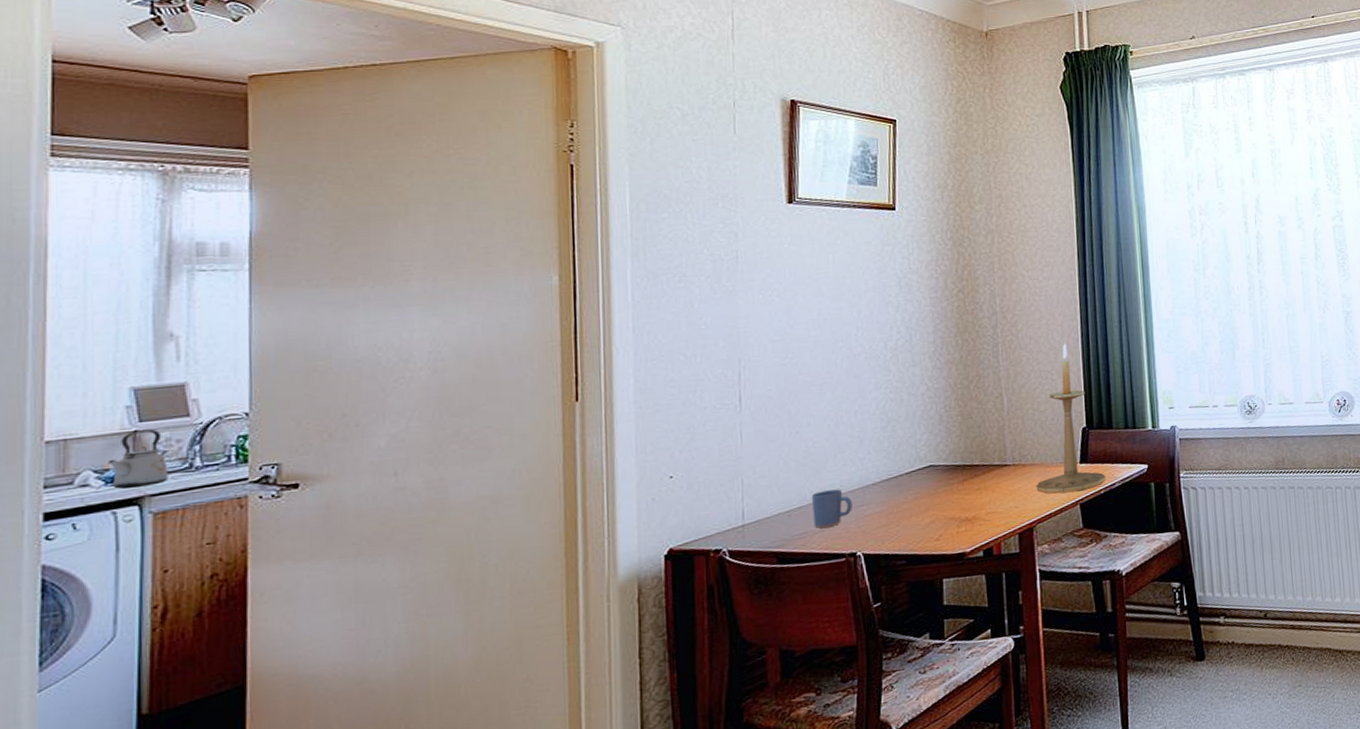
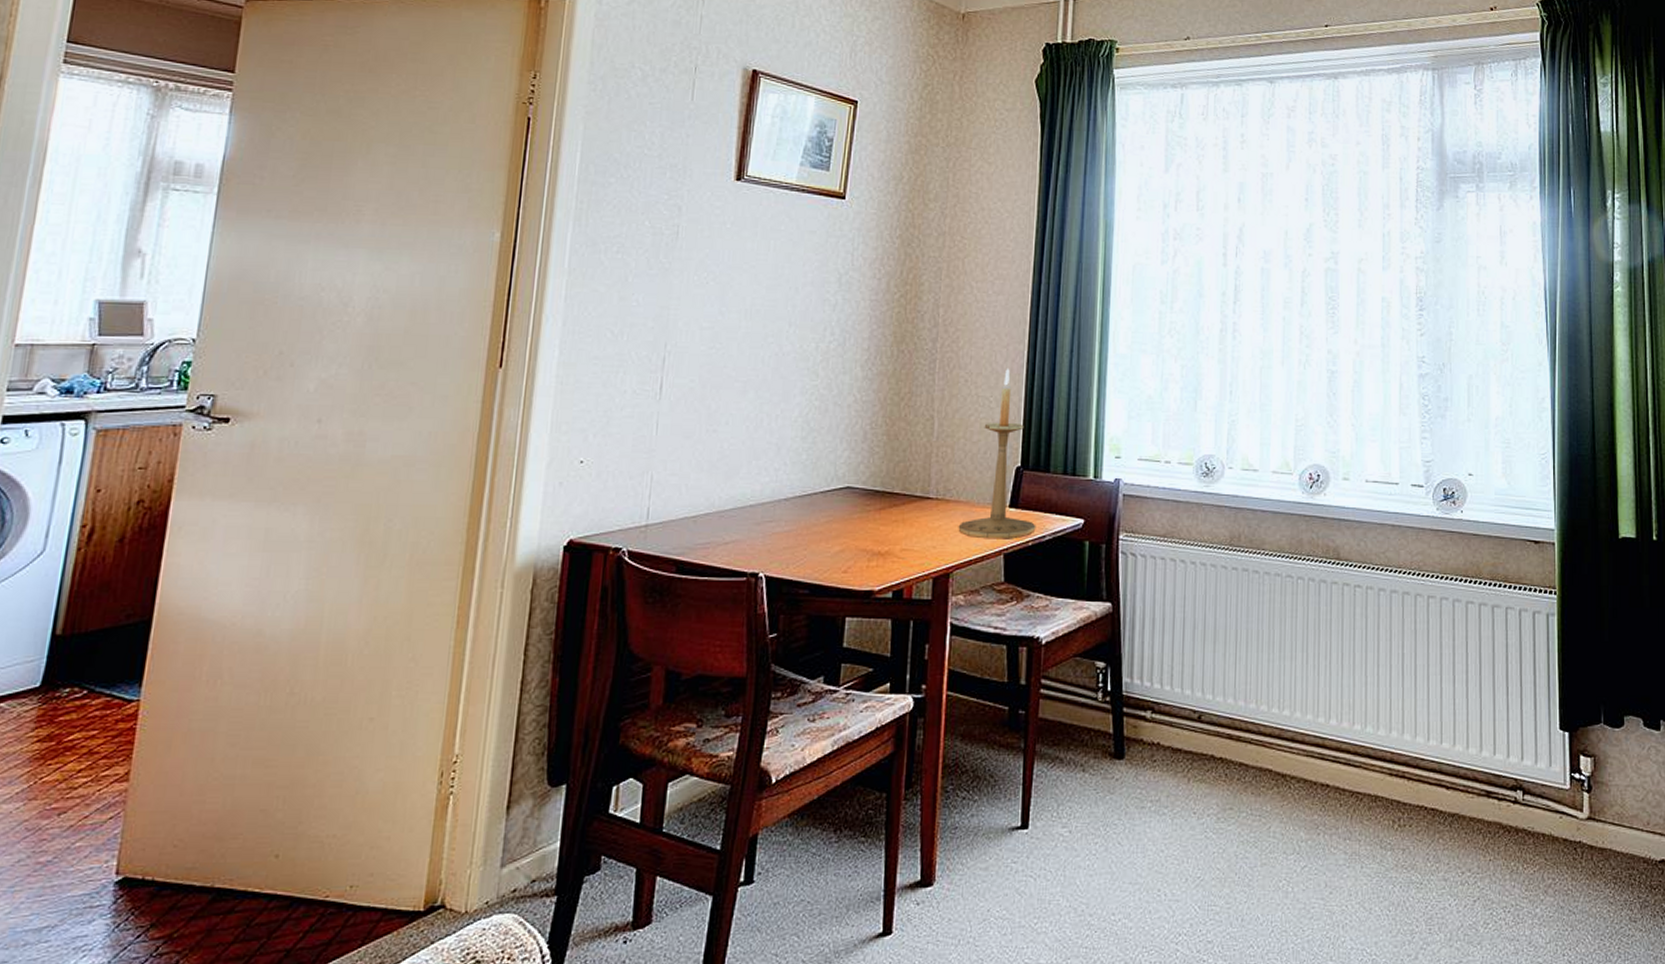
kettle: present [108,429,168,490] -> none [65,344,117,403]
mug: present [811,489,852,528] -> none [718,499,761,540]

